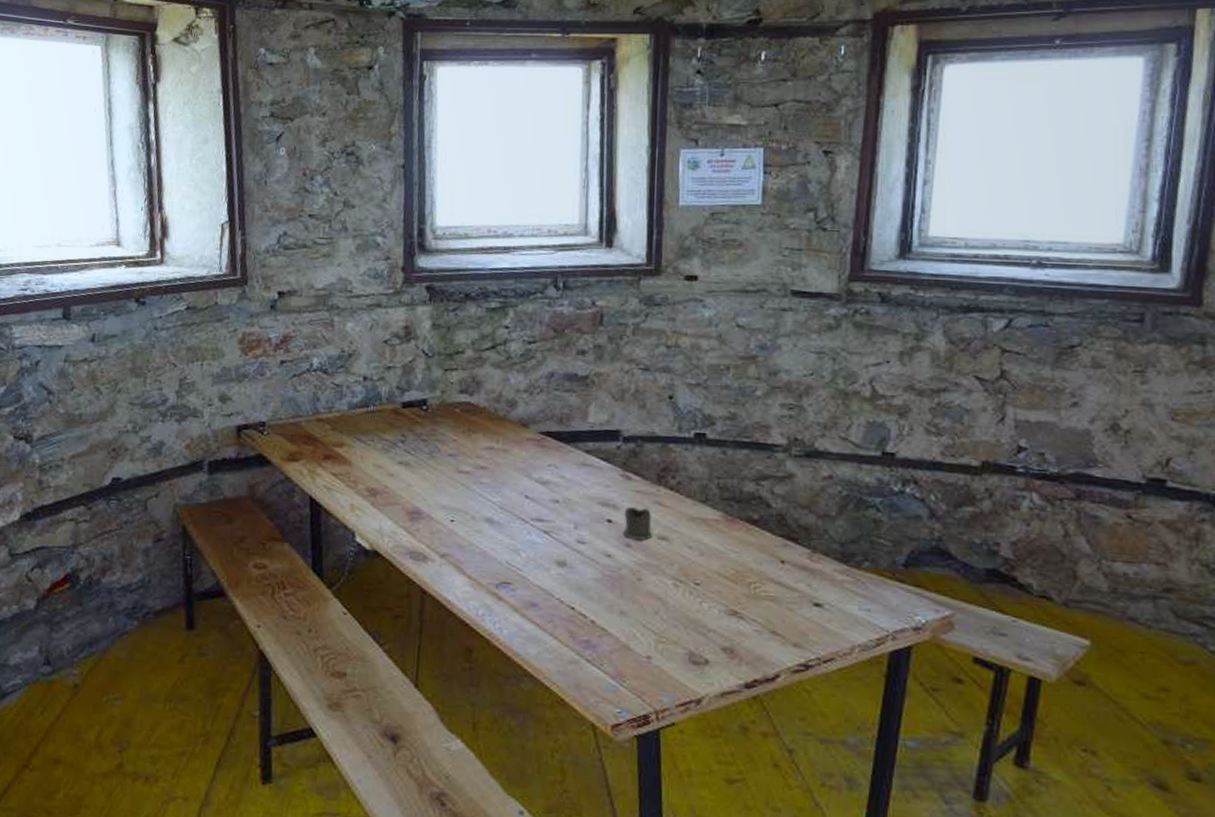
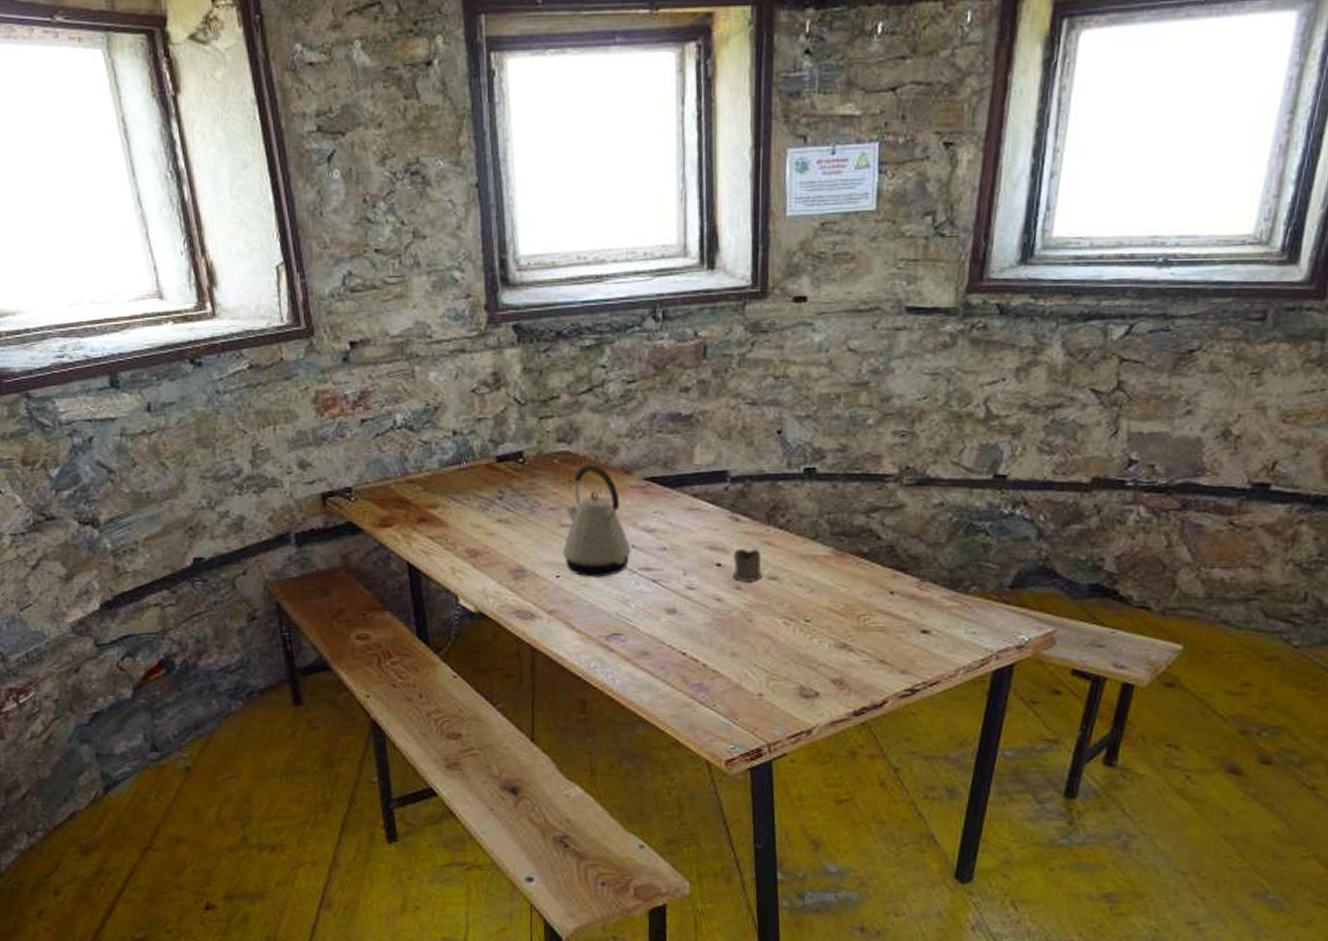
kettle: none [458,415,525,525] -> present [563,464,631,577]

